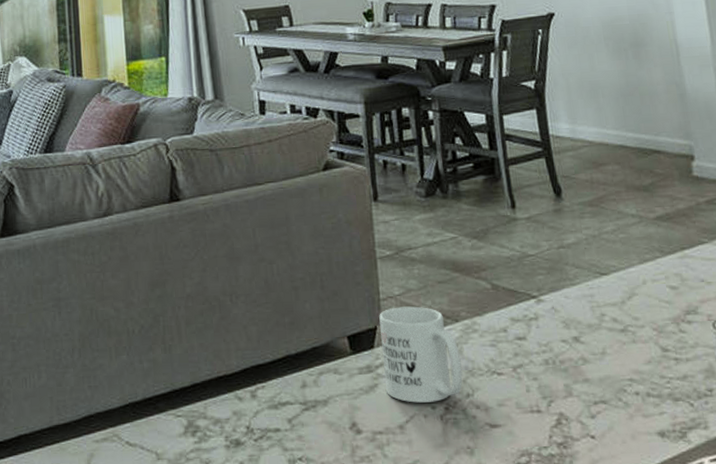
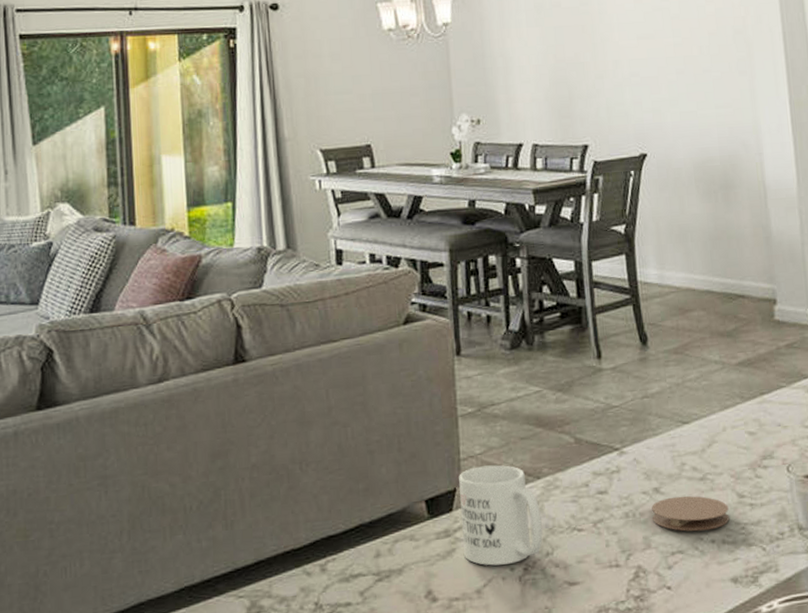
coaster: none [572,346,654,383] -> present [652,495,730,531]

